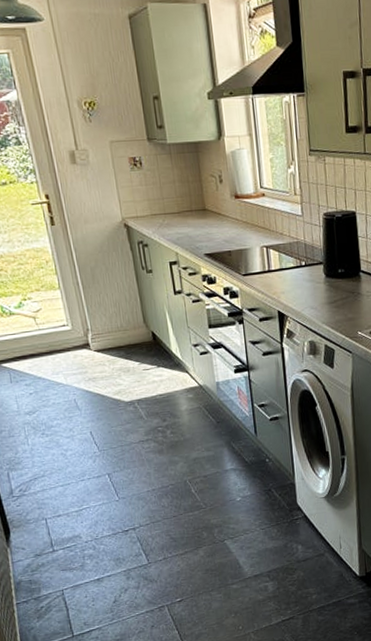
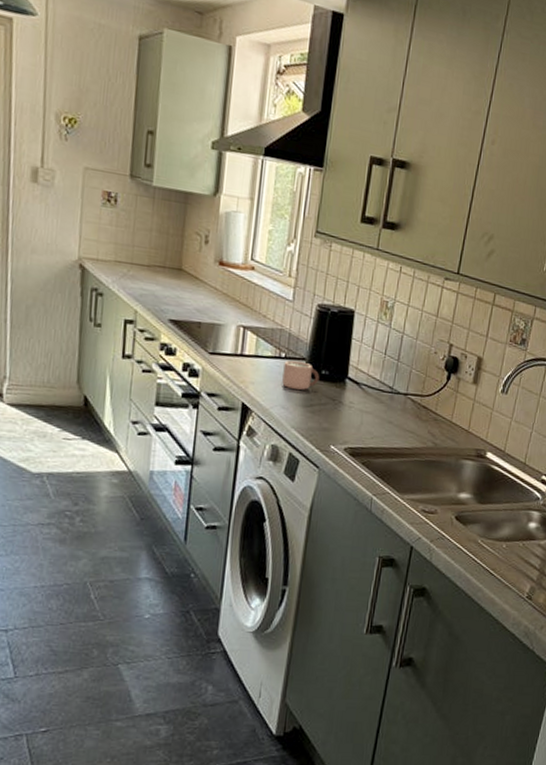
mug: none [305,265,338,291] -> present [282,360,320,390]

